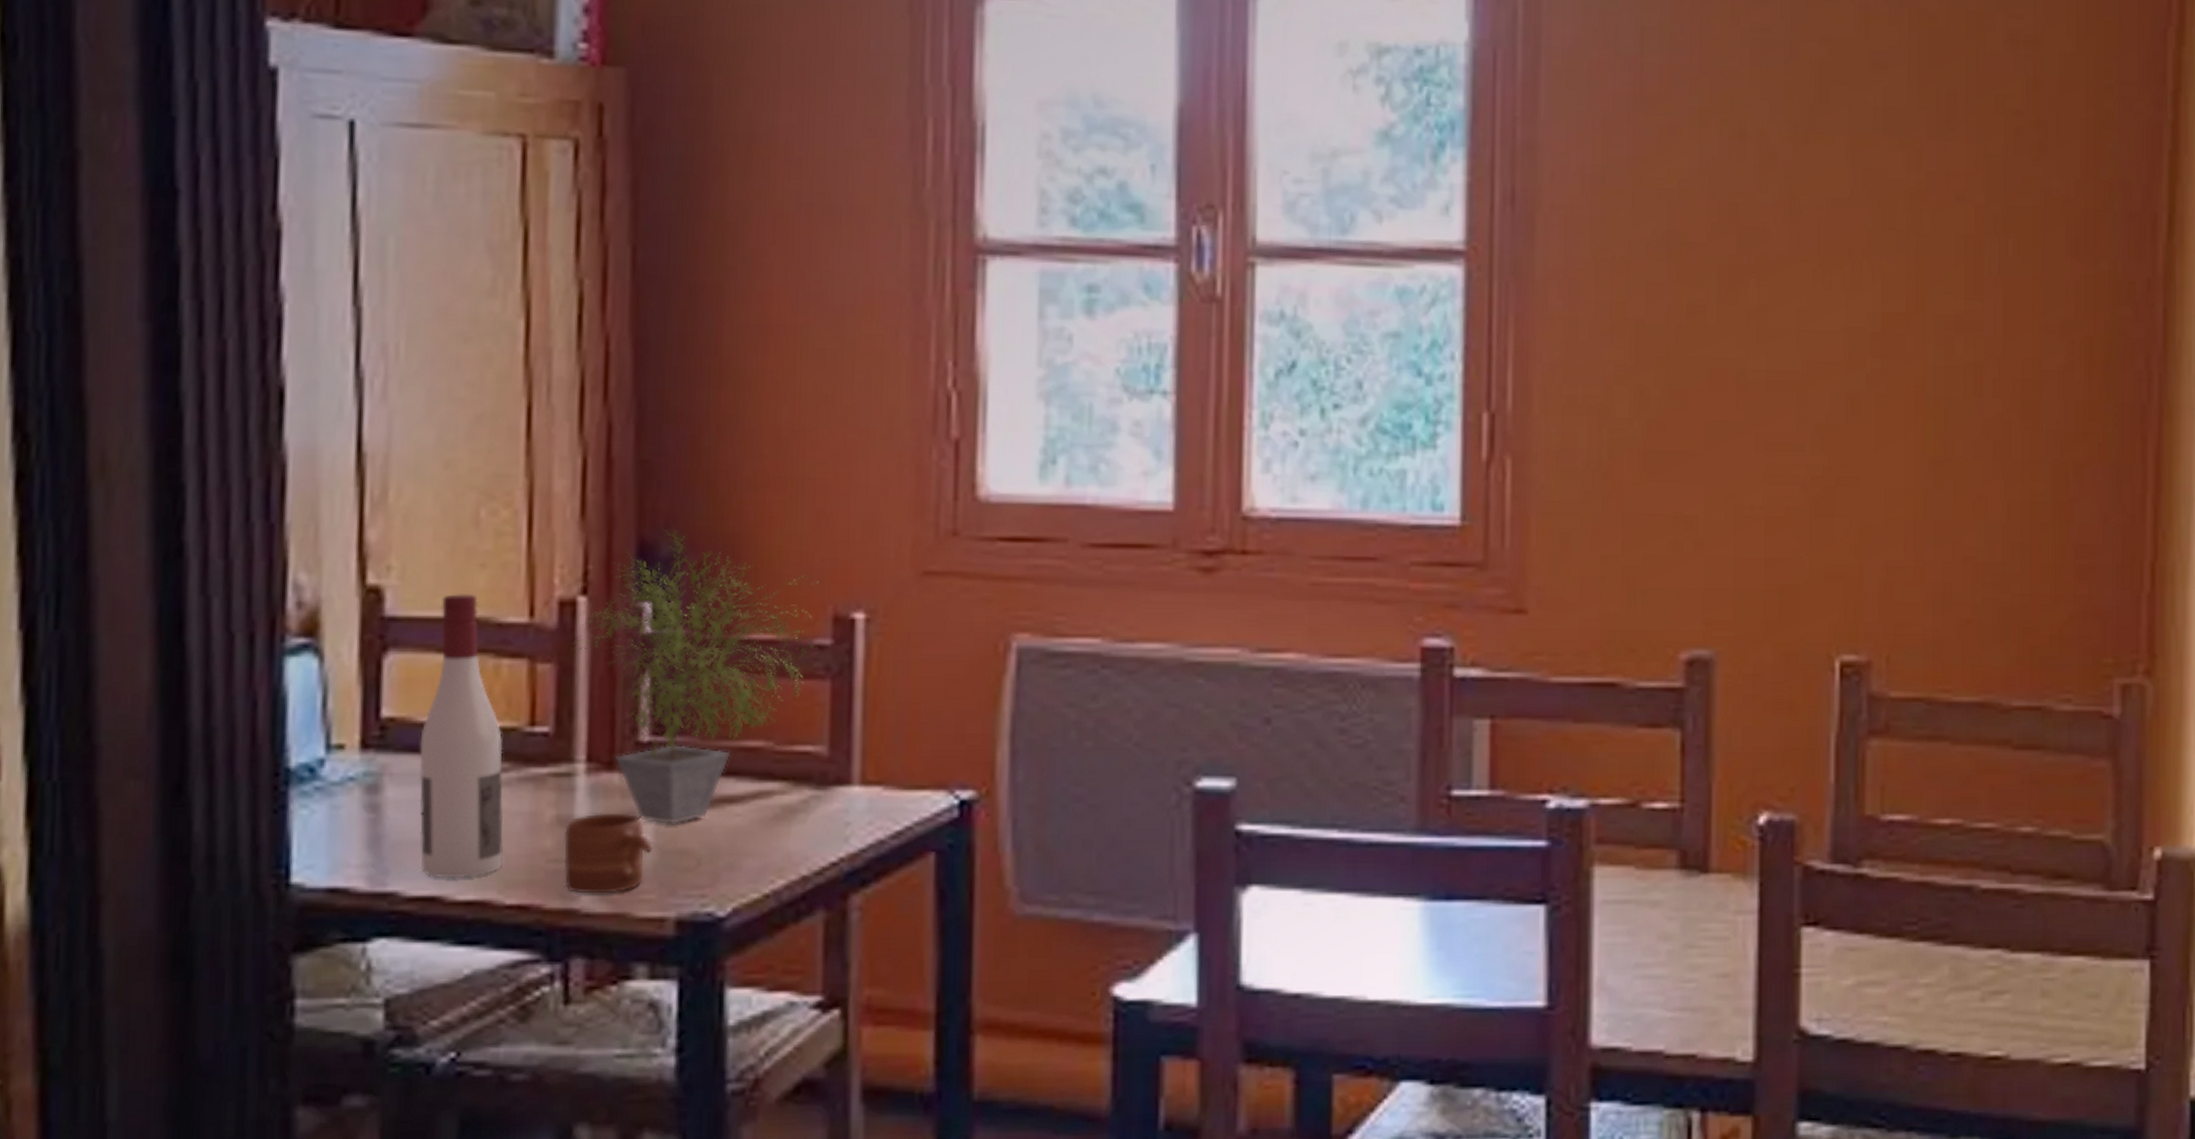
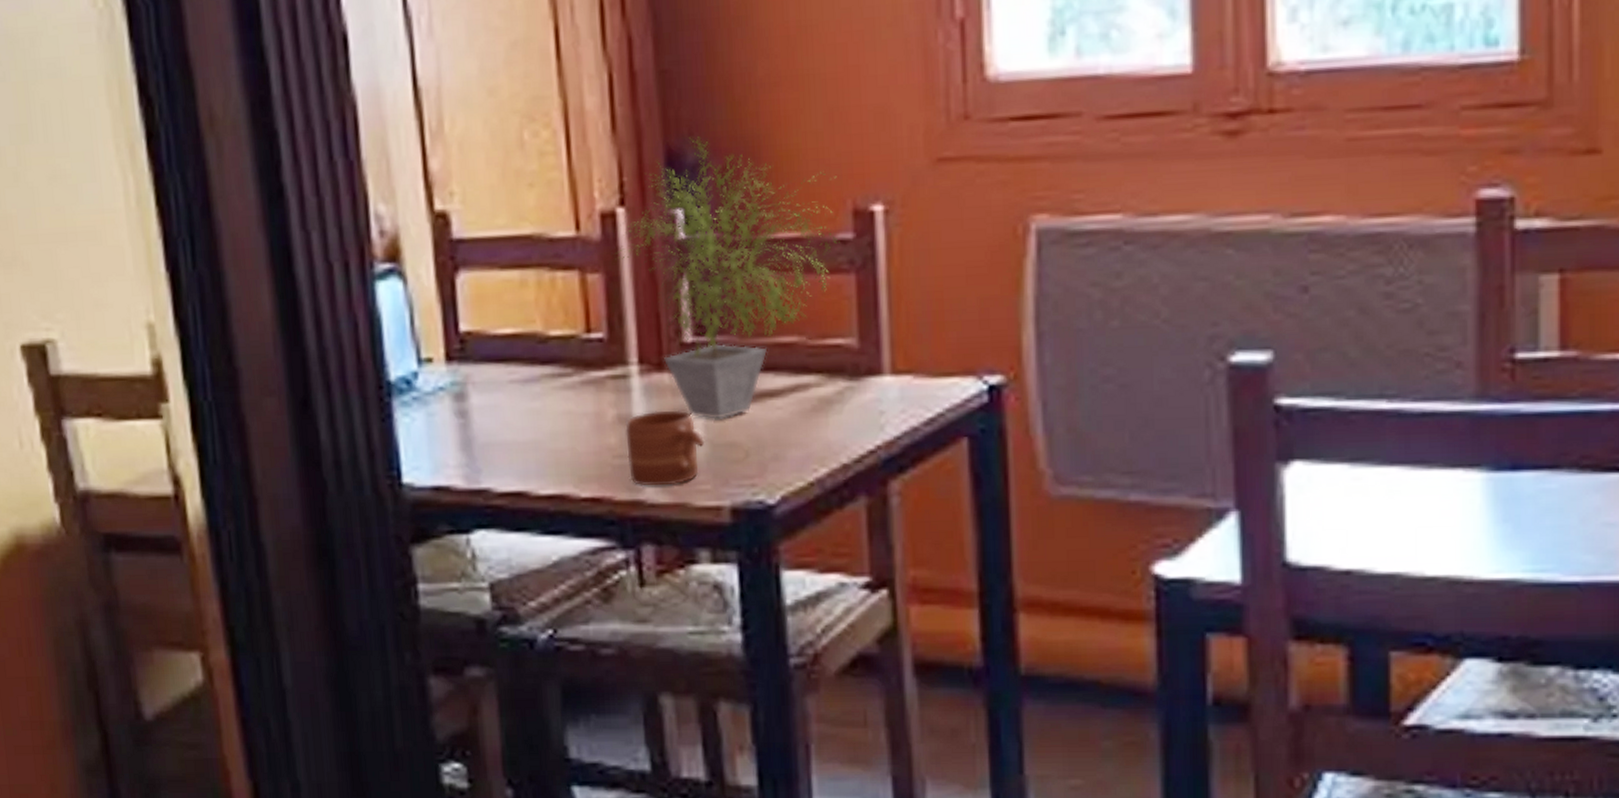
wine bottle: present [419,594,504,879] -> none [494,213,576,476]

